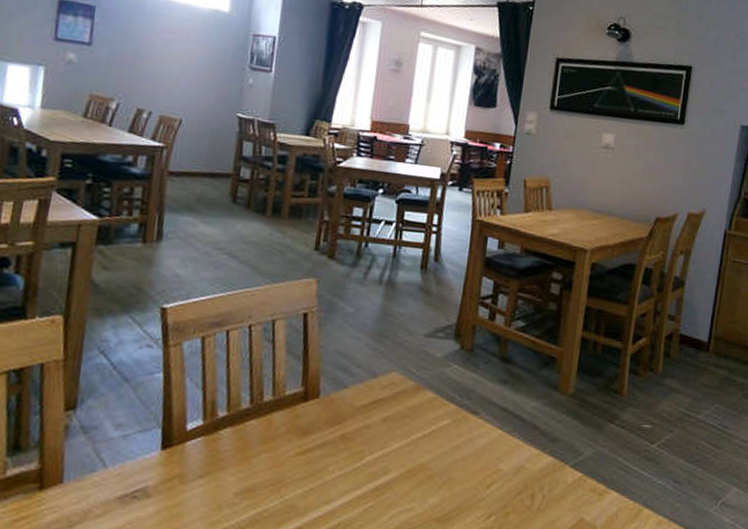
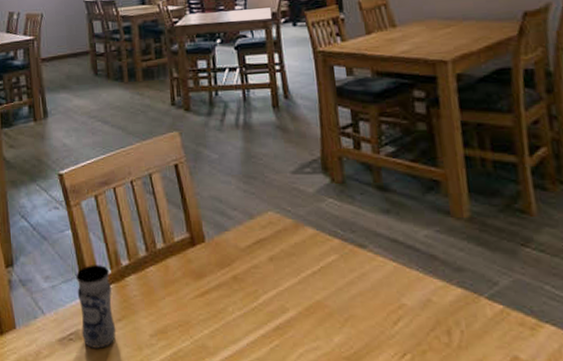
jar: none [150,414,202,508] -> present [76,265,116,349]

